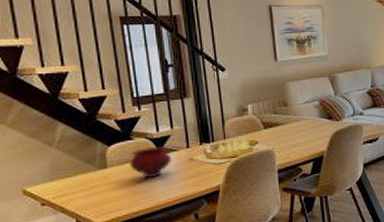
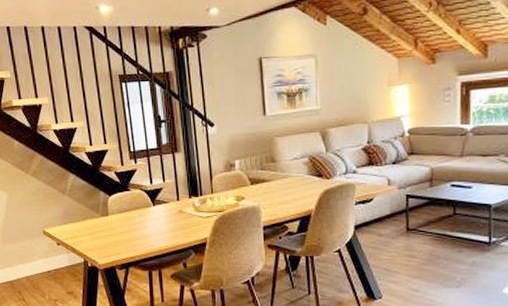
bowl: present [129,147,171,179] -> none [127,199,163,227]

